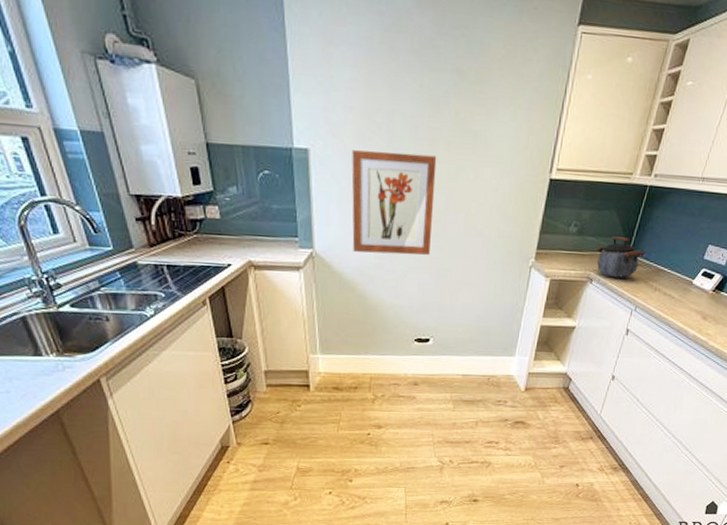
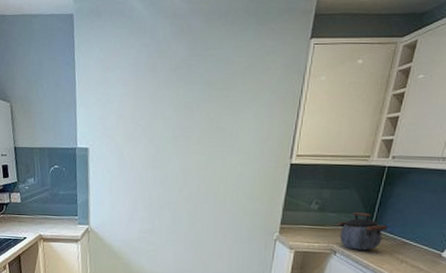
wall art: present [351,150,437,256] -> none [120,147,190,230]

